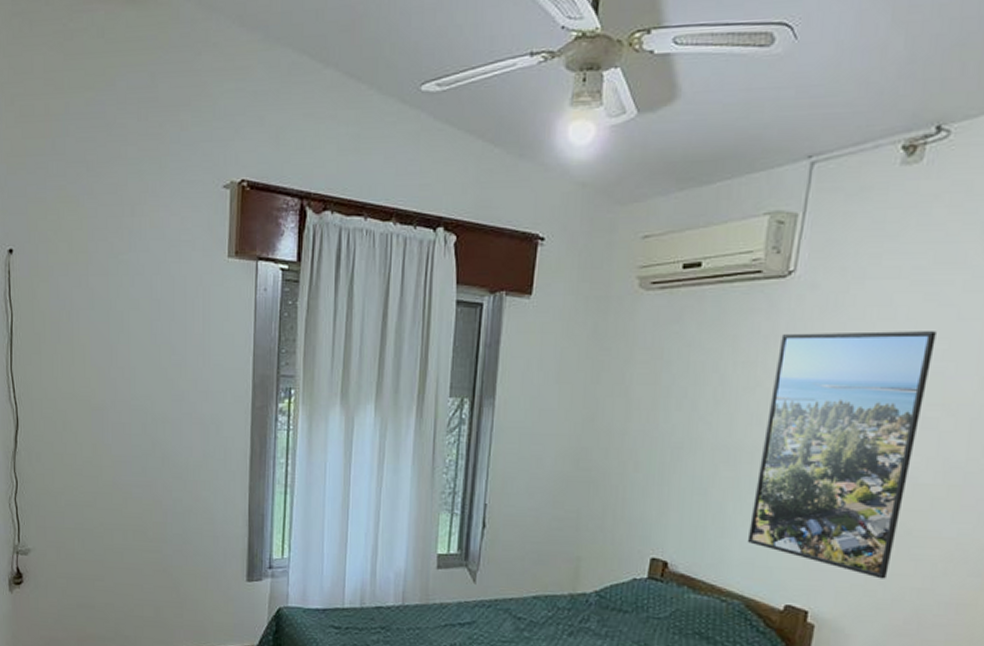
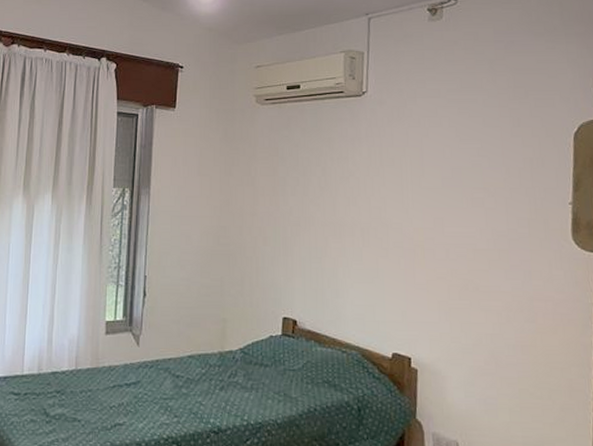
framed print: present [747,331,936,579] -> none [356,135,472,327]

